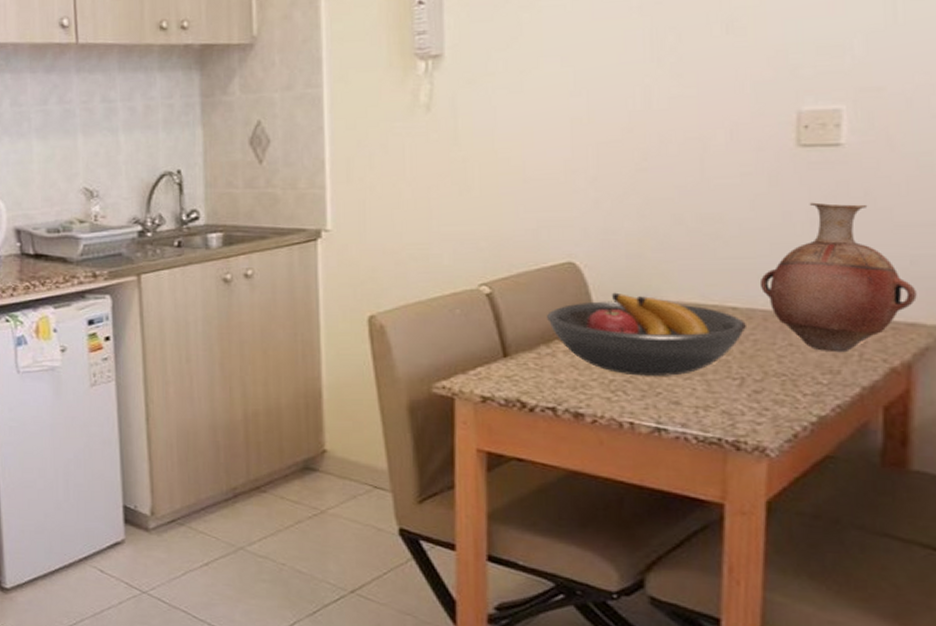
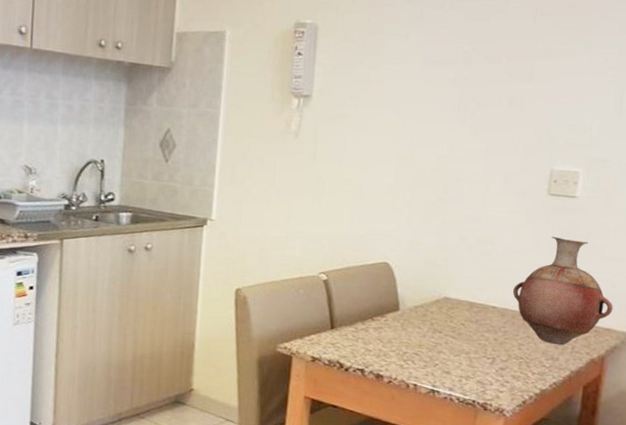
fruit bowl: present [547,292,746,376] -> none [365,287,500,353]

